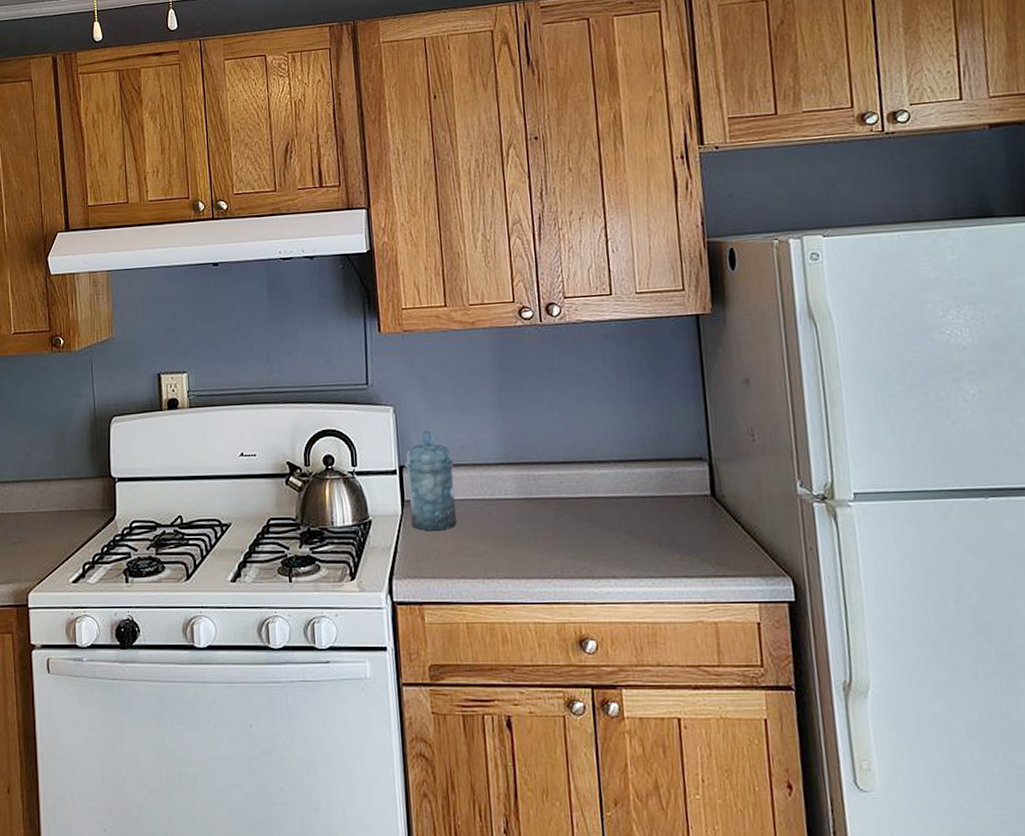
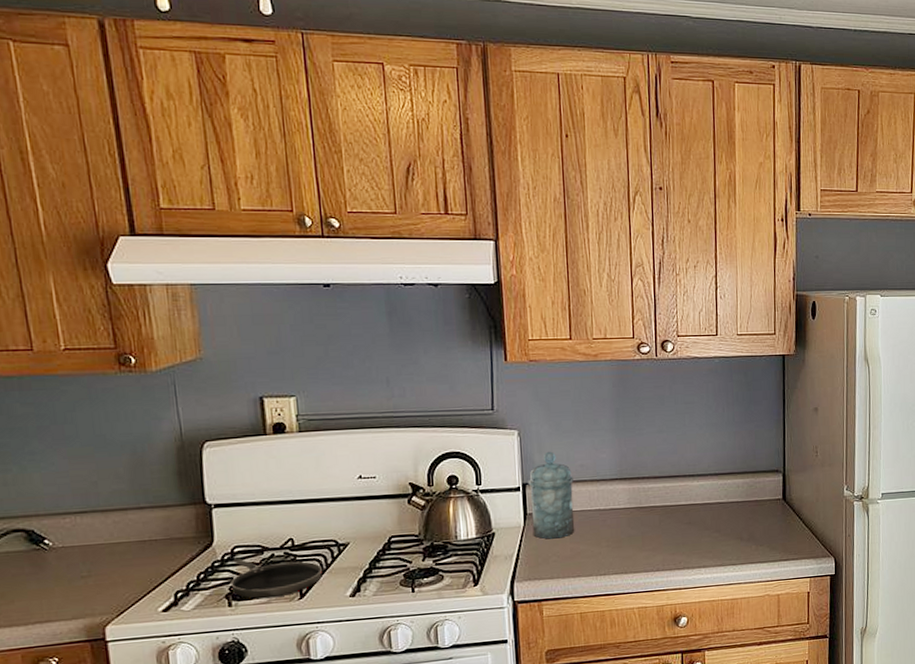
frying pan: none [128,534,207,577] -> present [230,559,322,599]

